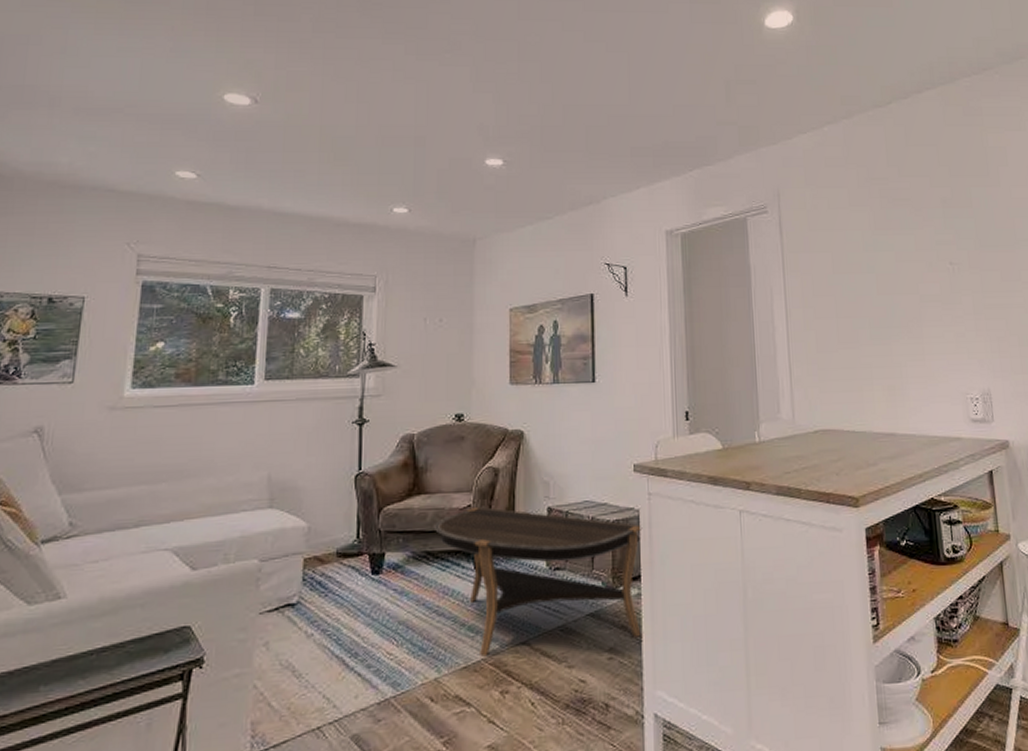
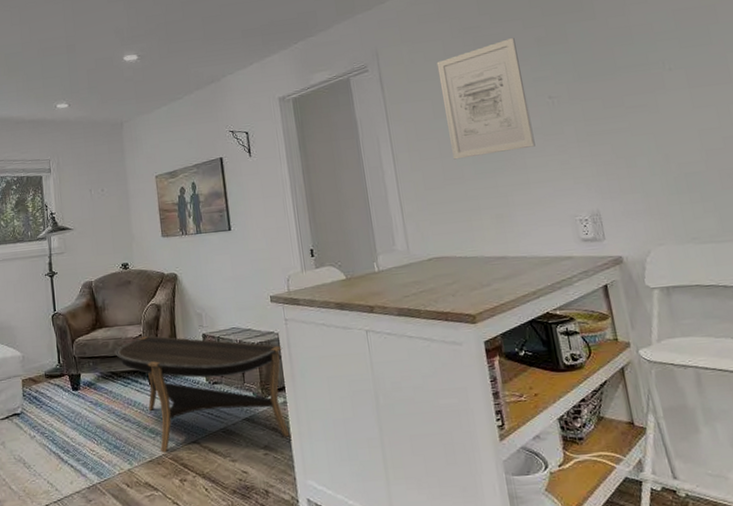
wall art: none [840,194,933,321] -> present [436,37,536,160]

